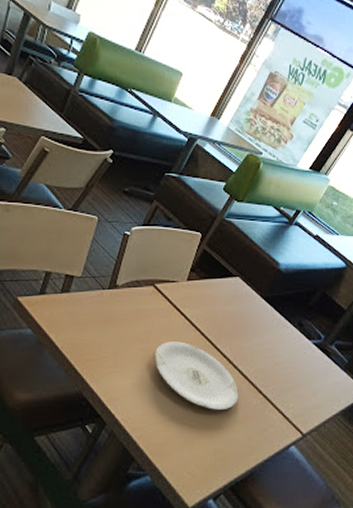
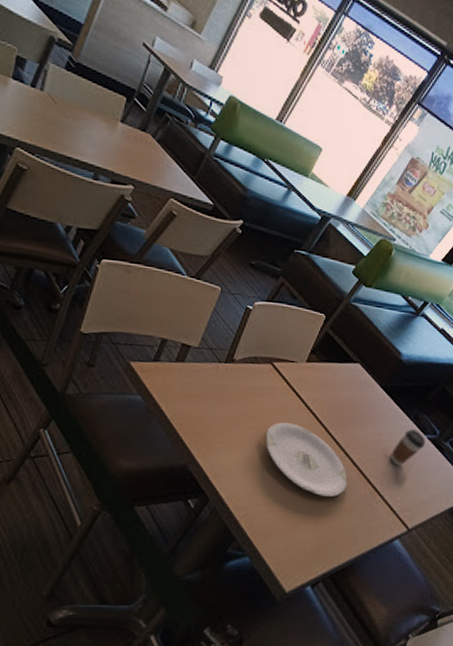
coffee cup: none [277,336,312,373] -> present [389,429,426,466]

